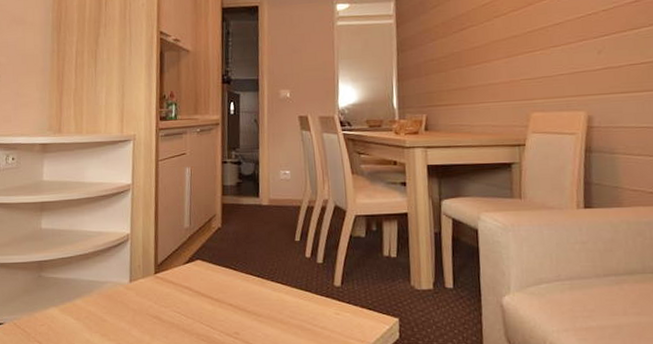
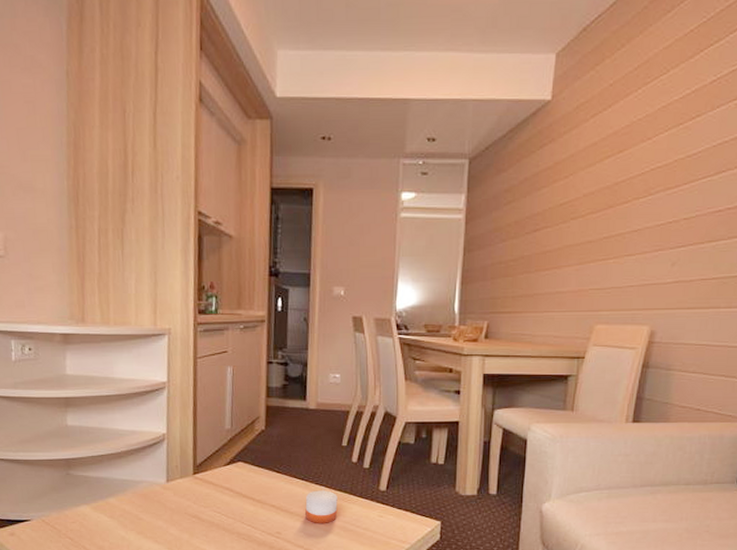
candle: none [262,287,294,322] -> present [305,490,338,523]

